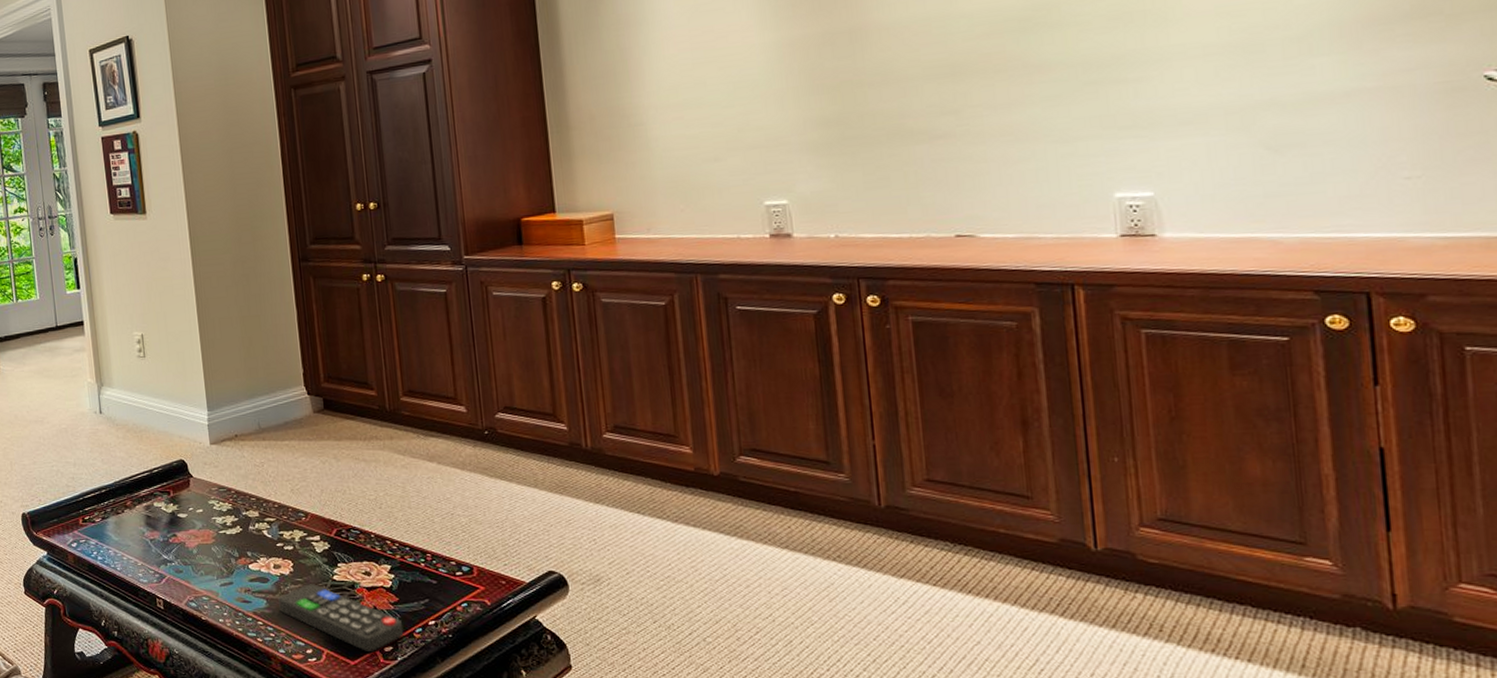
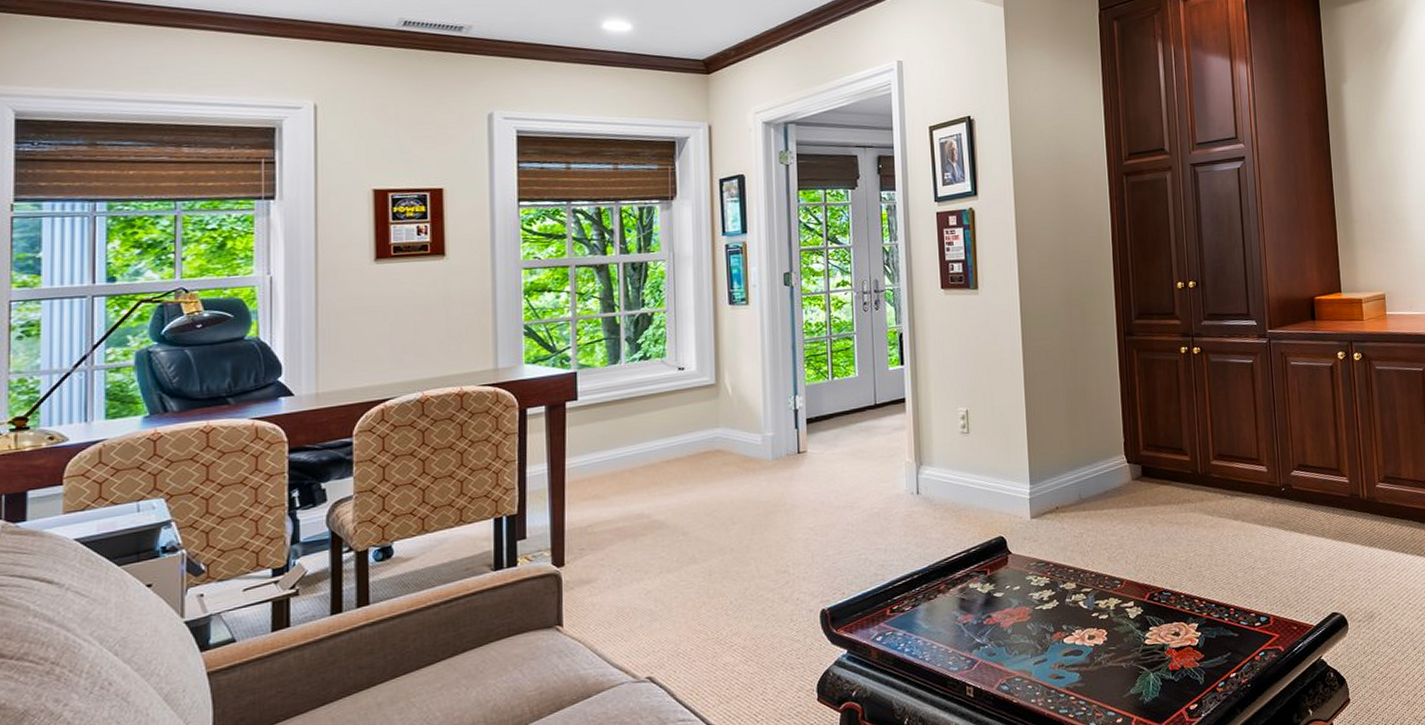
remote control: present [278,584,404,653] -> none [1091,650,1208,713]

